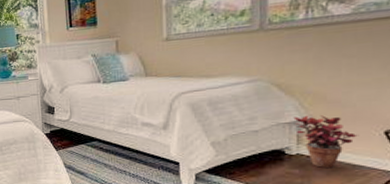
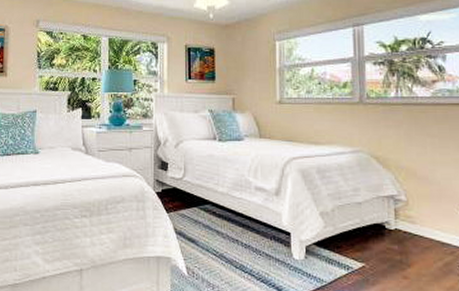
potted plant: present [293,115,360,168] -> none [391,190,445,245]

